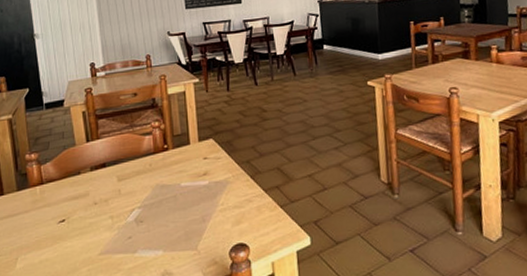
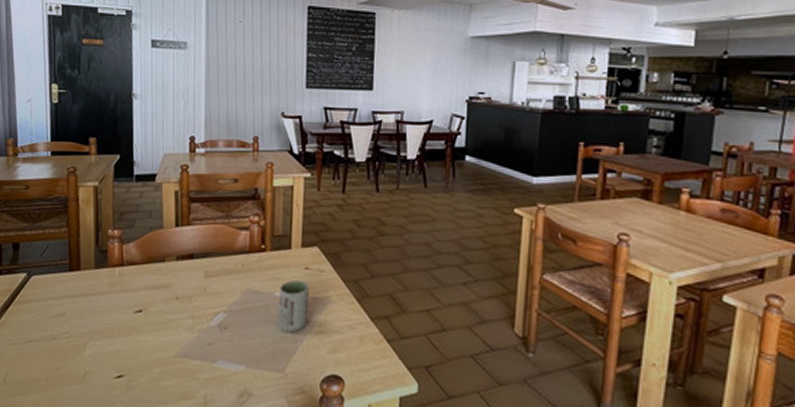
cup: none [184,168,212,215] -> present [277,279,309,333]

